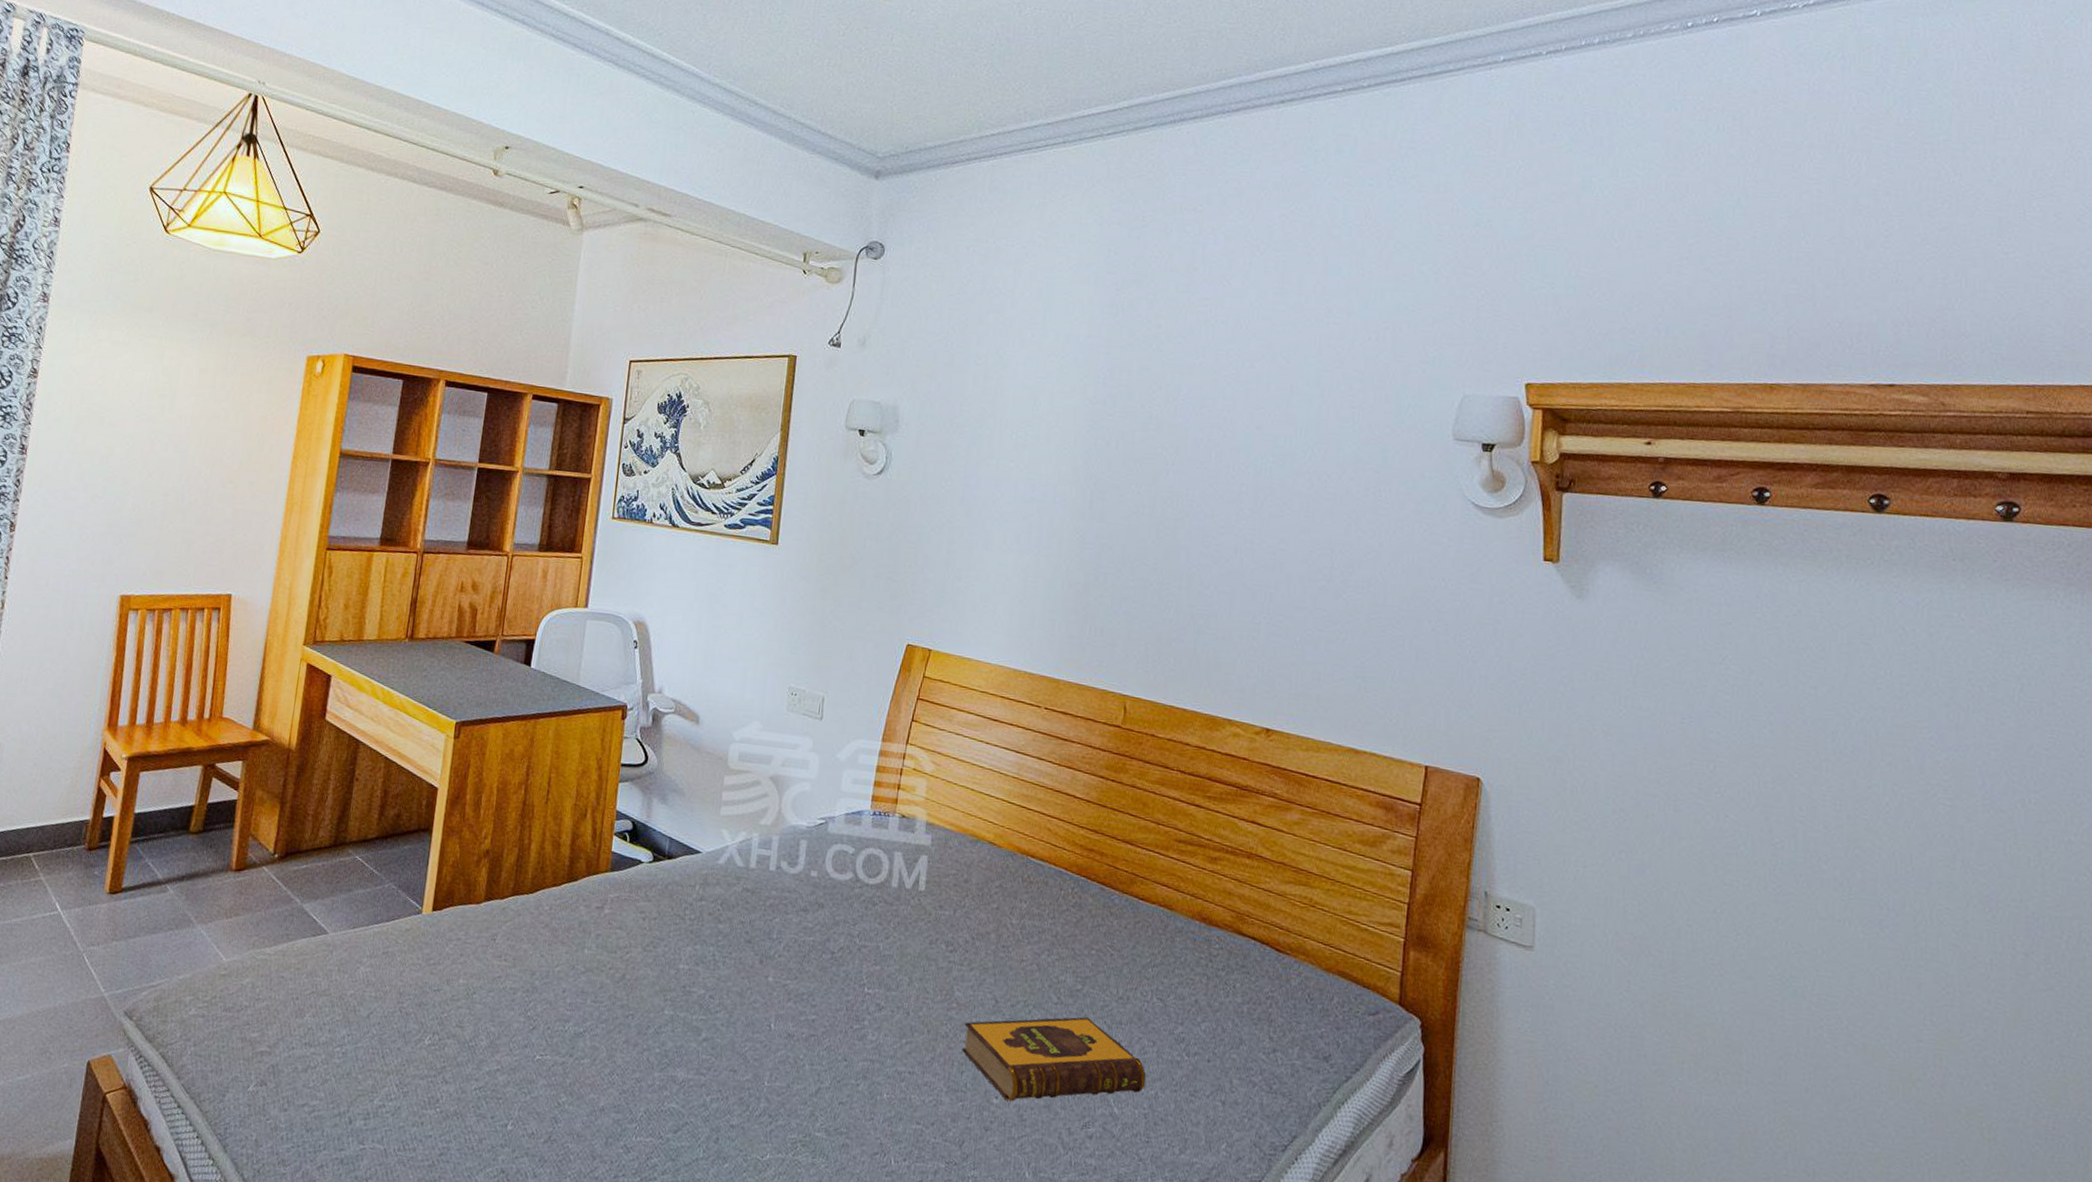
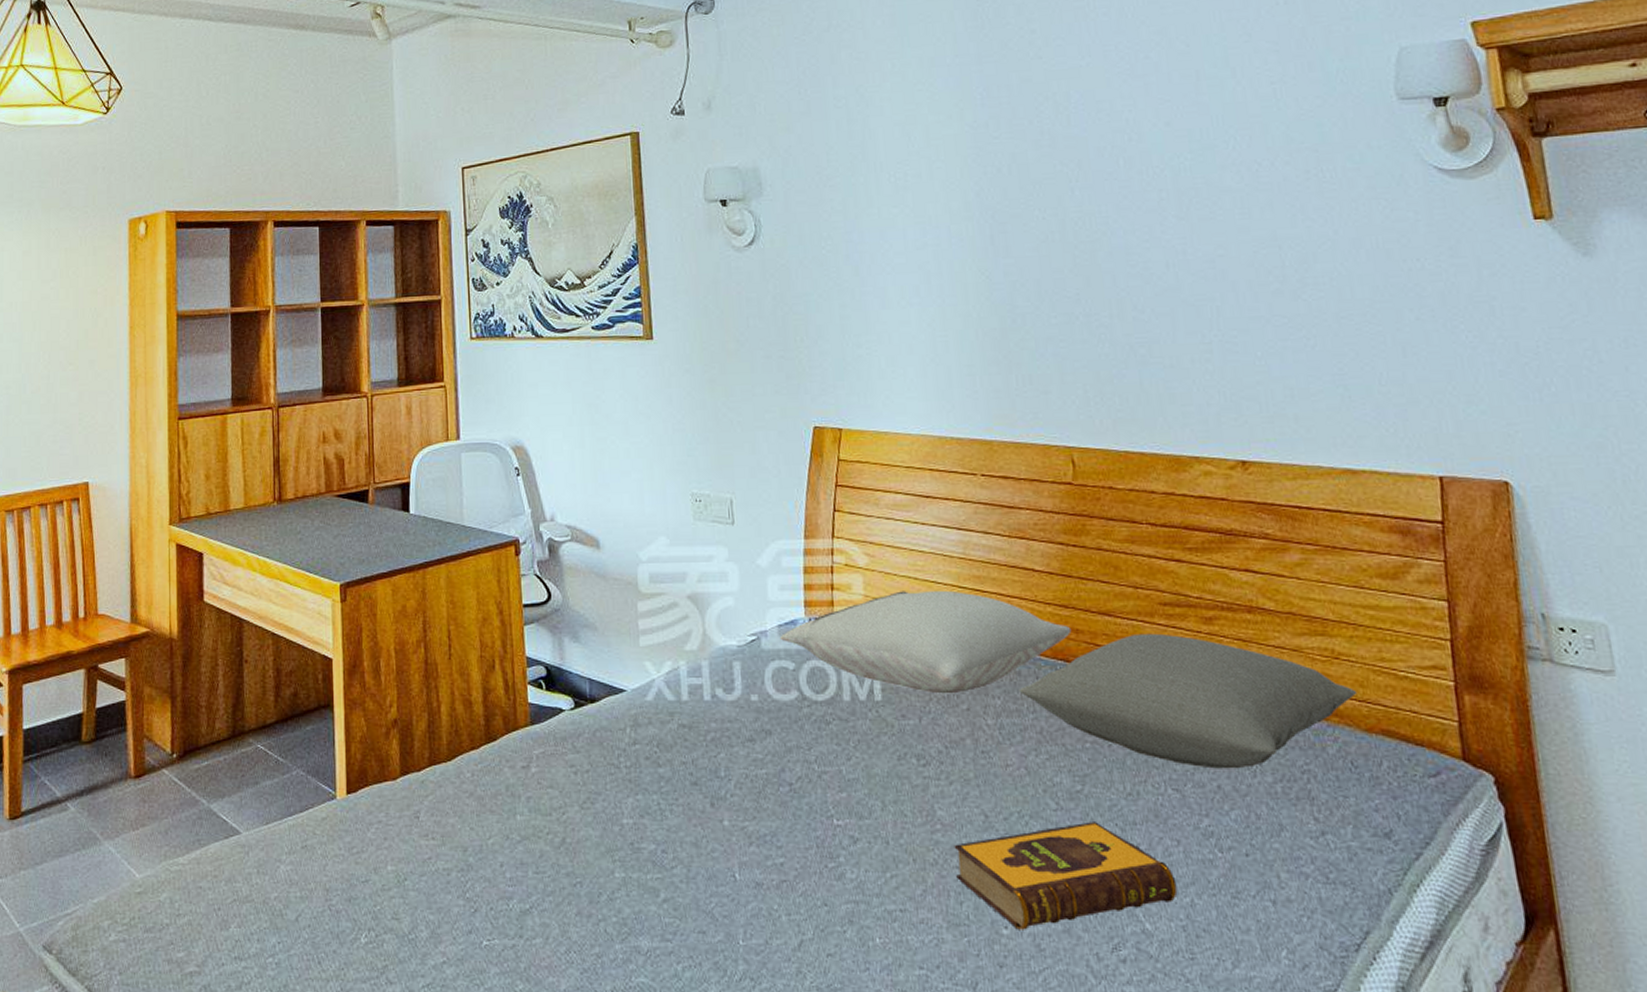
pillow: none [845,798,1098,894] -> present [779,590,1072,694]
pillow: none [1043,863,1324,989] -> present [1018,633,1358,769]

